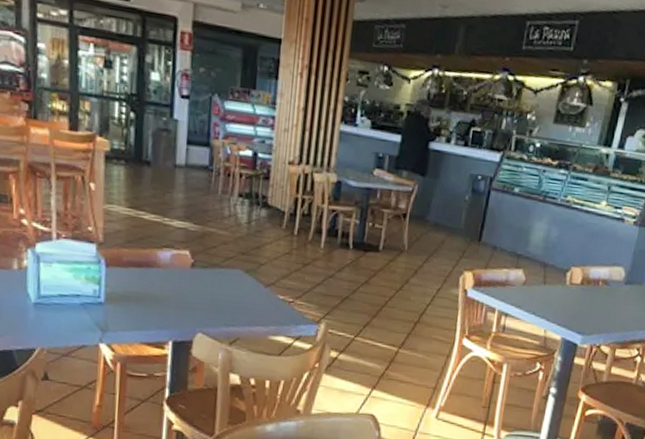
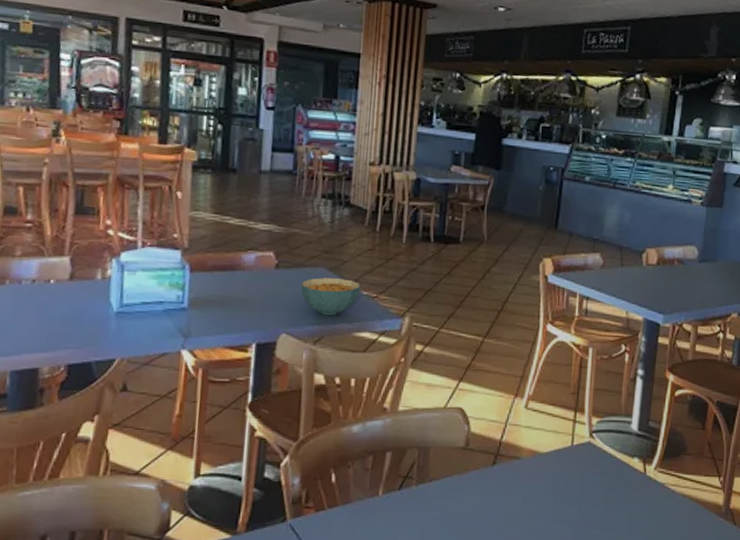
cereal bowl: none [216,279,277,318] -> present [300,277,361,316]

